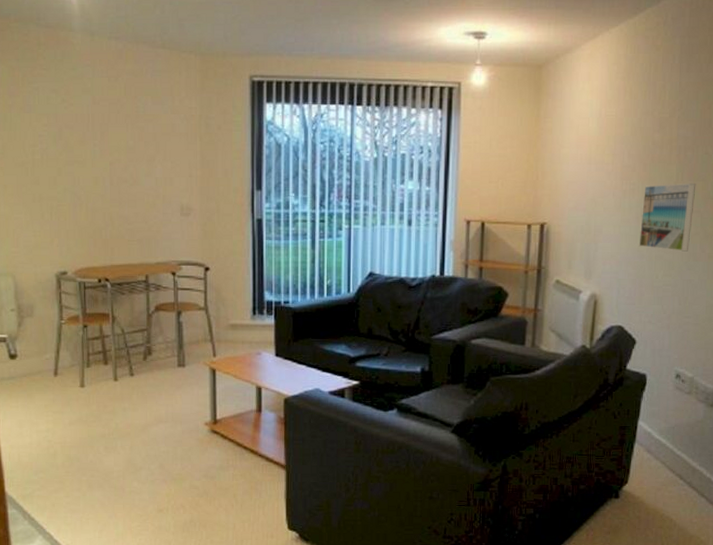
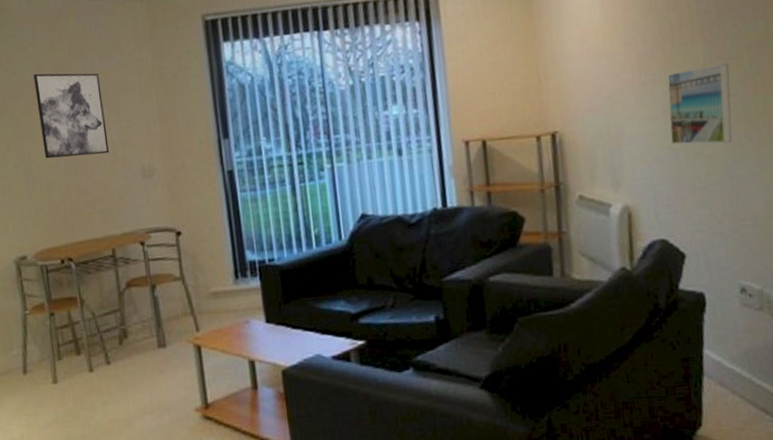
wall art: none [90,107,152,189] -> present [33,73,109,159]

